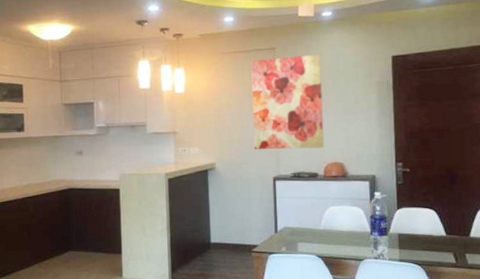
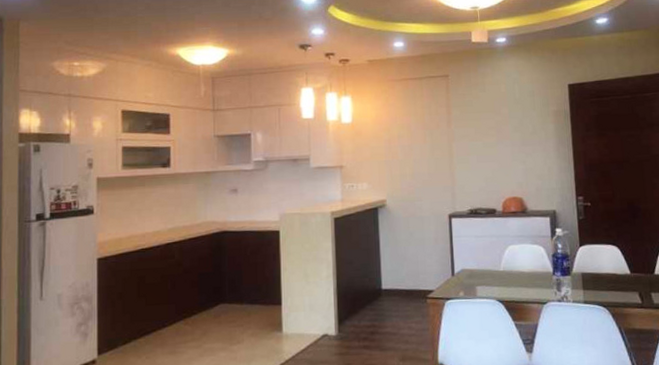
wall art: present [251,54,325,150] -> none [423,82,502,184]

